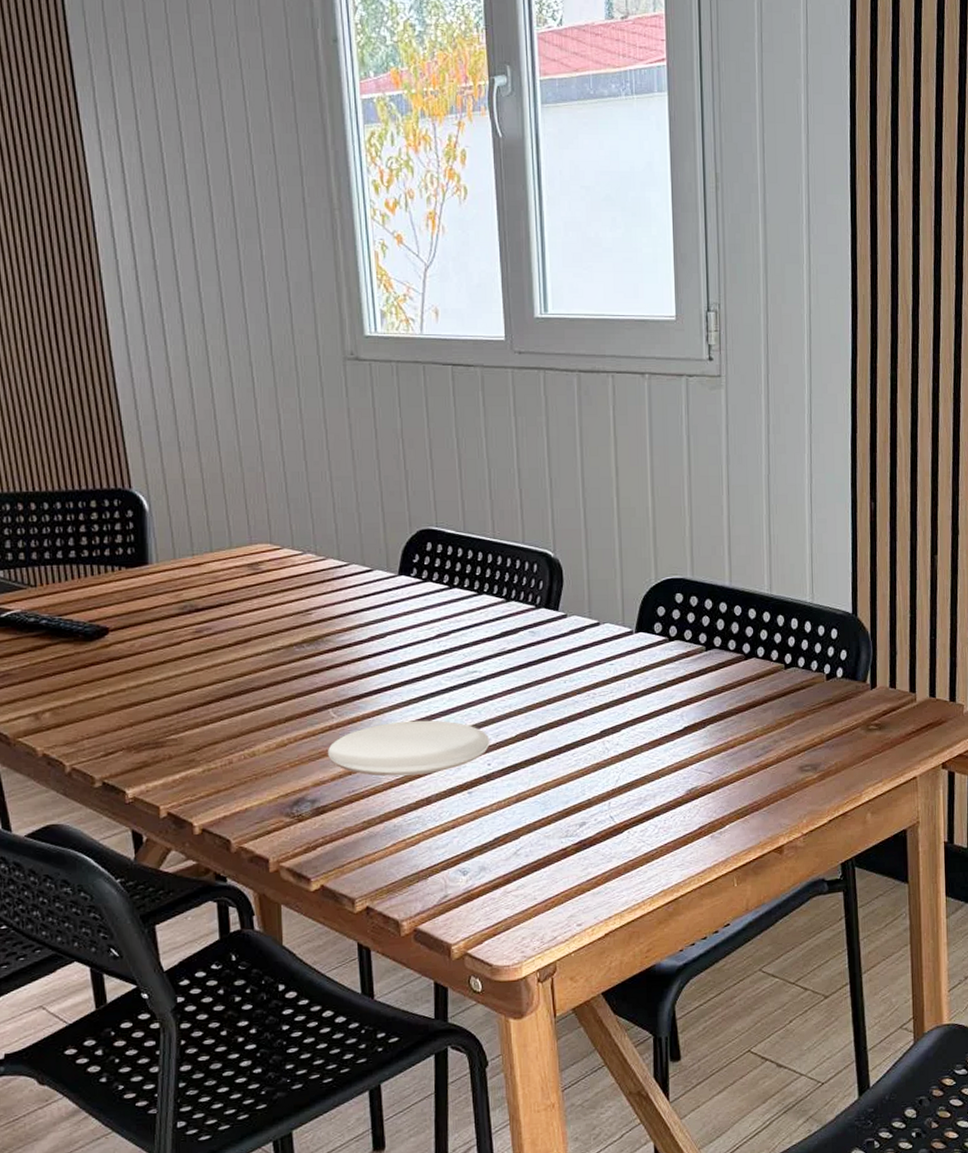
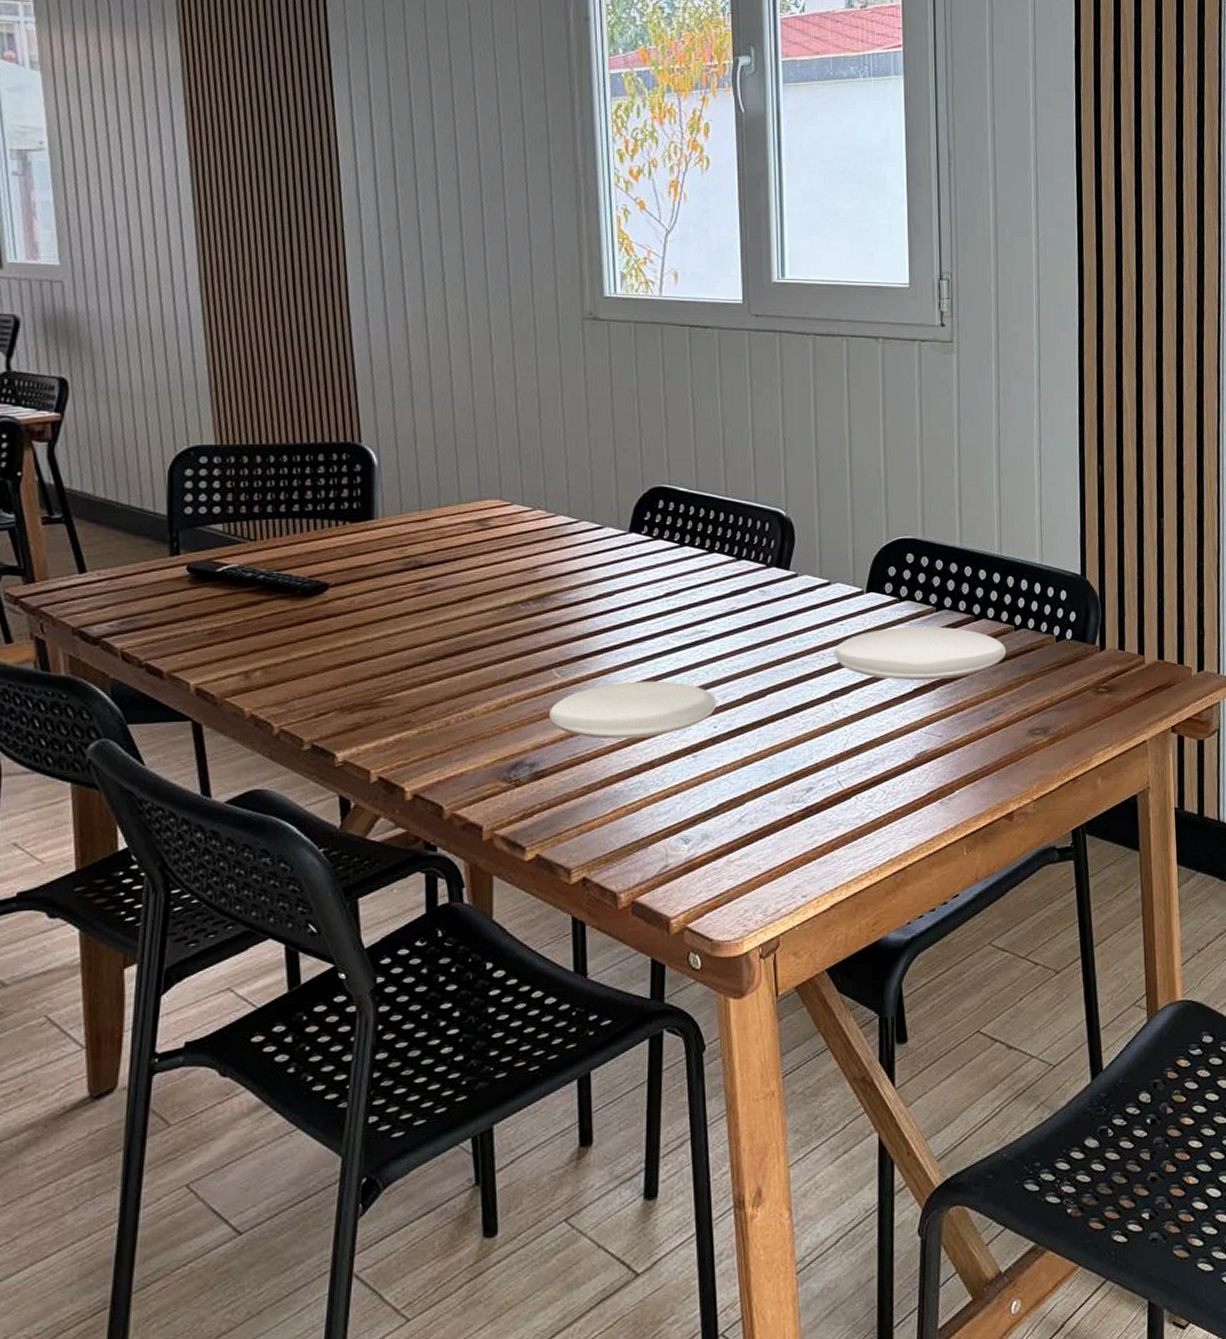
plate: none [604,665,777,719] -> present [834,626,1007,681]

